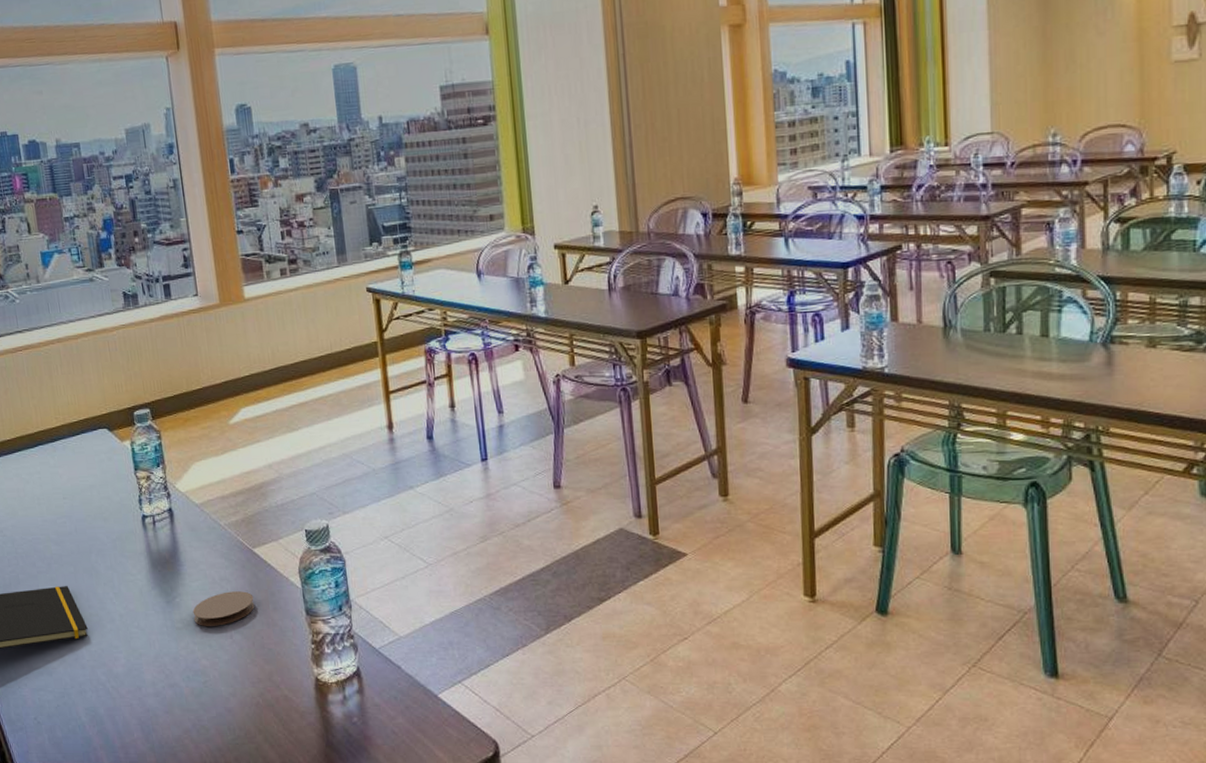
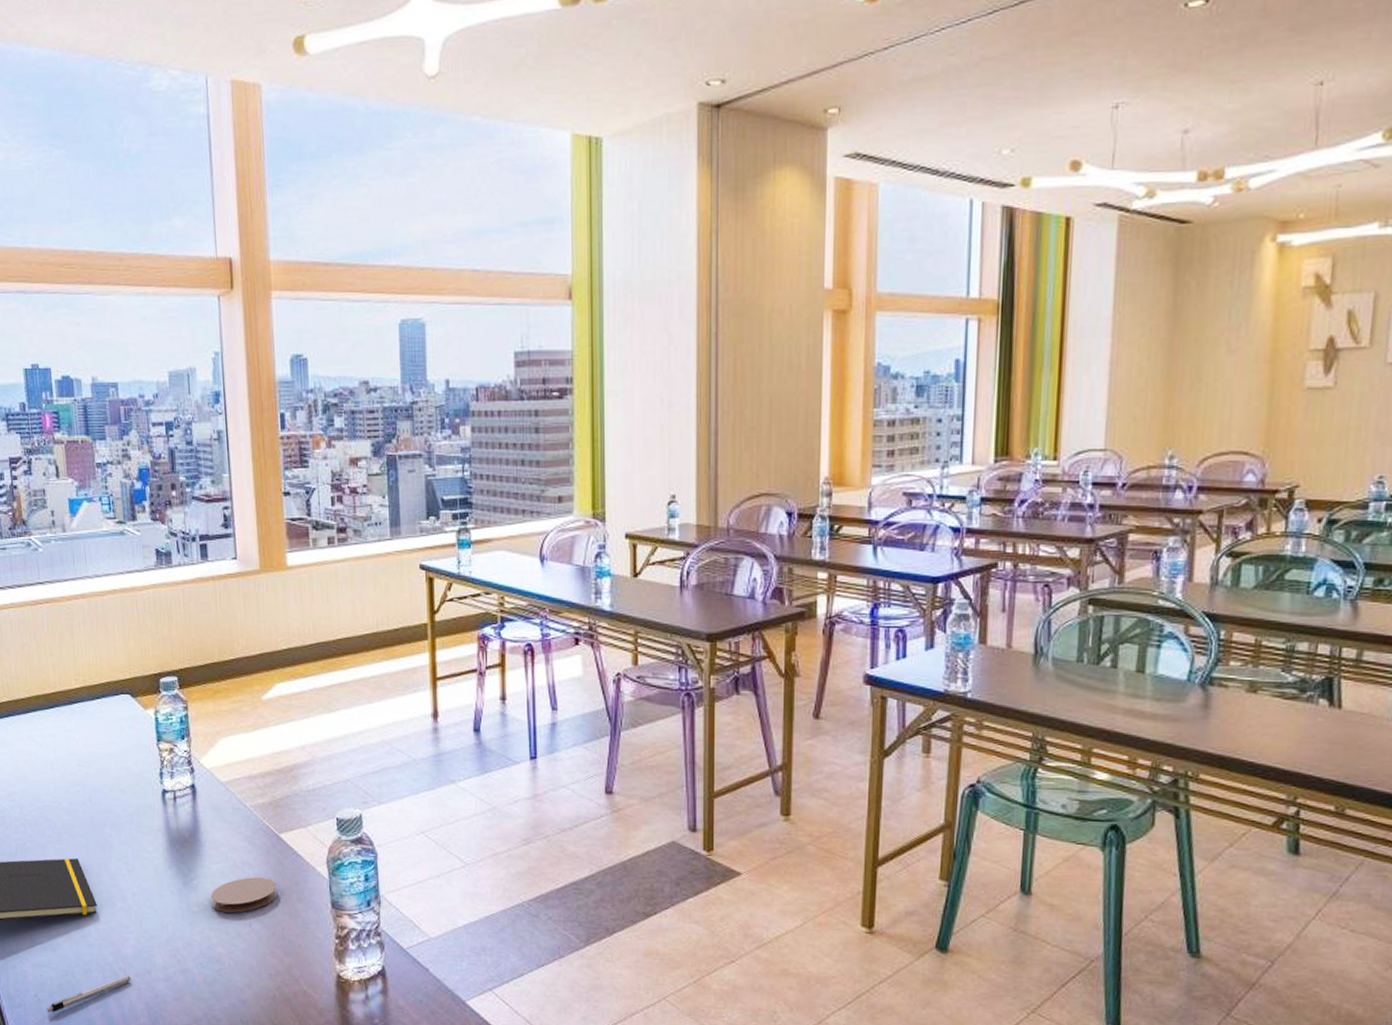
pen: none [46,693,123,734] -> present [47,975,131,1013]

